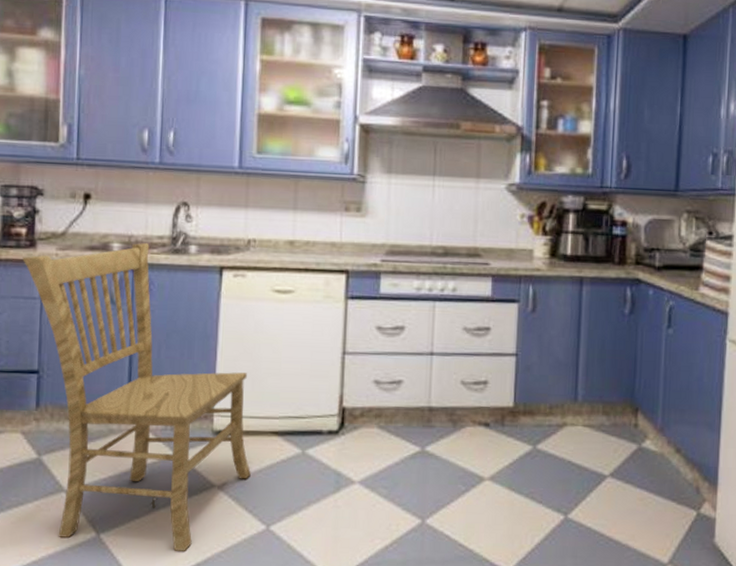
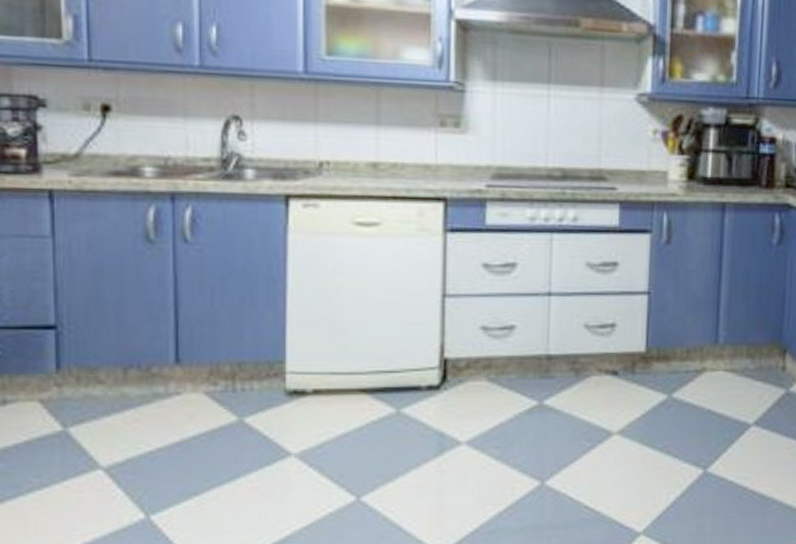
dining chair: present [22,242,251,551] -> none [24,165,335,530]

